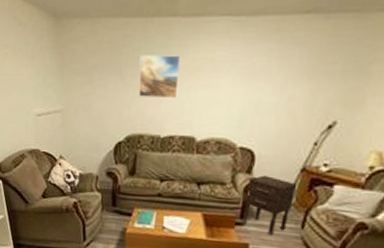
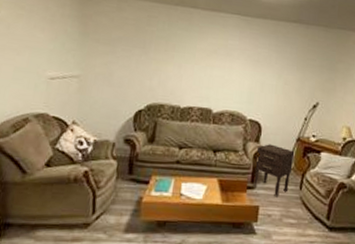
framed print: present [138,55,181,98] -> none [161,35,200,74]

